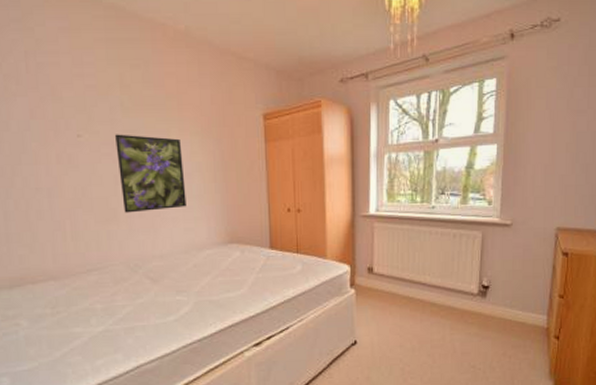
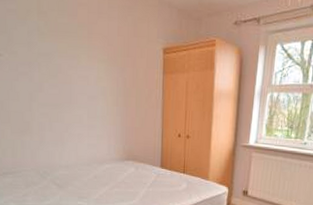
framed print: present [115,134,187,213] -> none [32,56,91,127]

